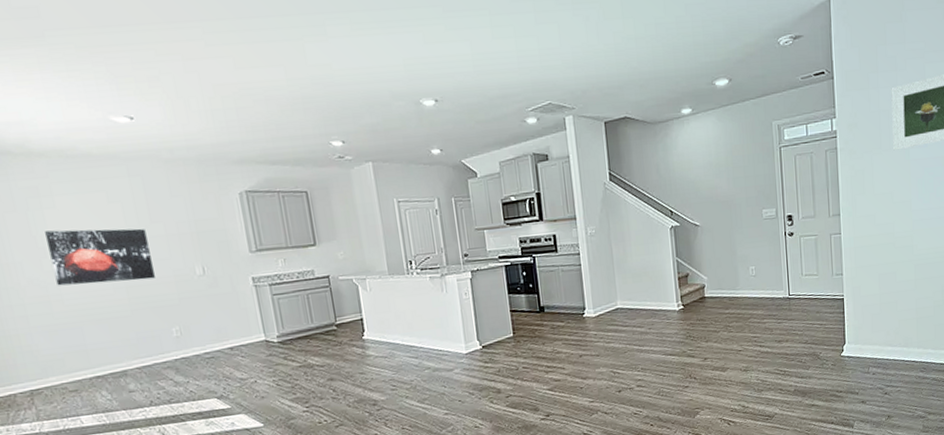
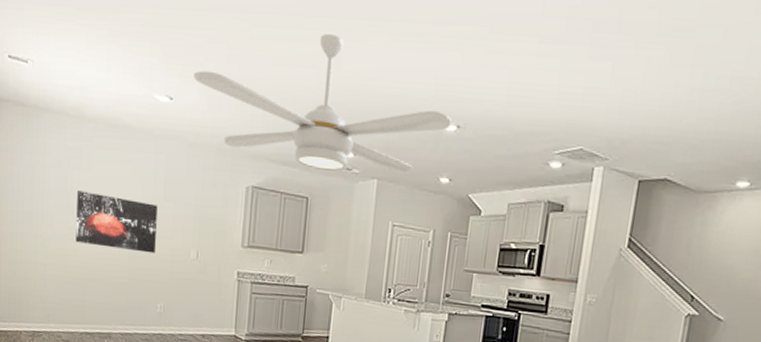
ceiling fan: none [150,32,429,163] -> present [193,34,452,175]

